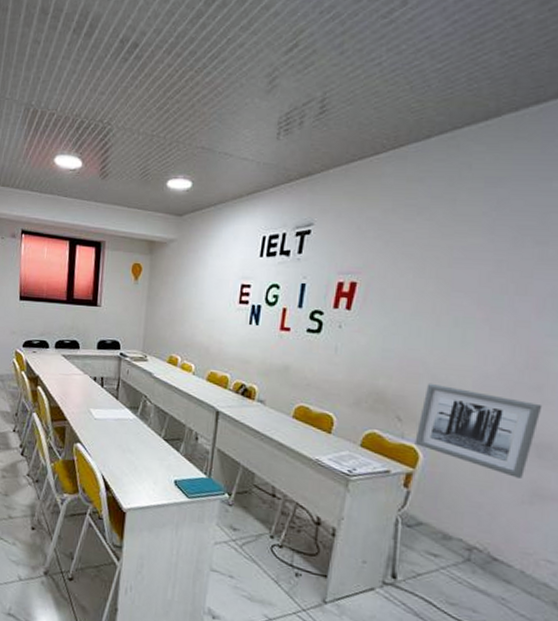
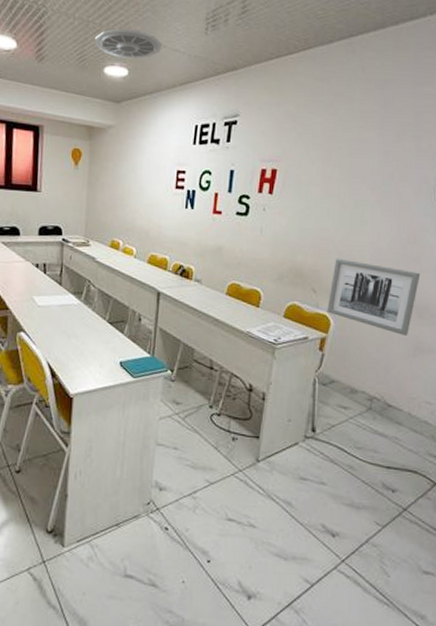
ceiling vent: none [158,140,230,171] -> present [95,28,163,60]

